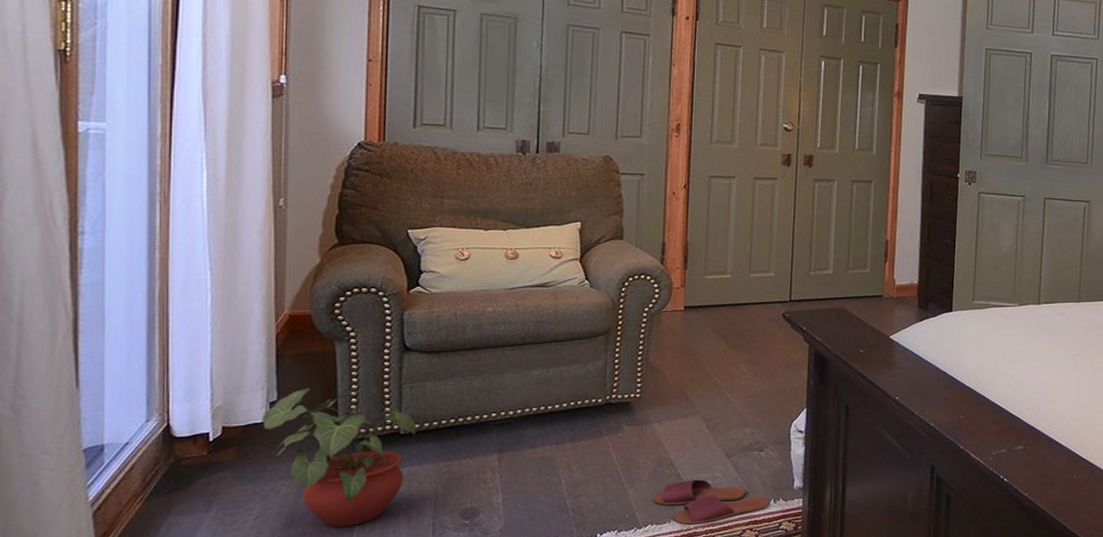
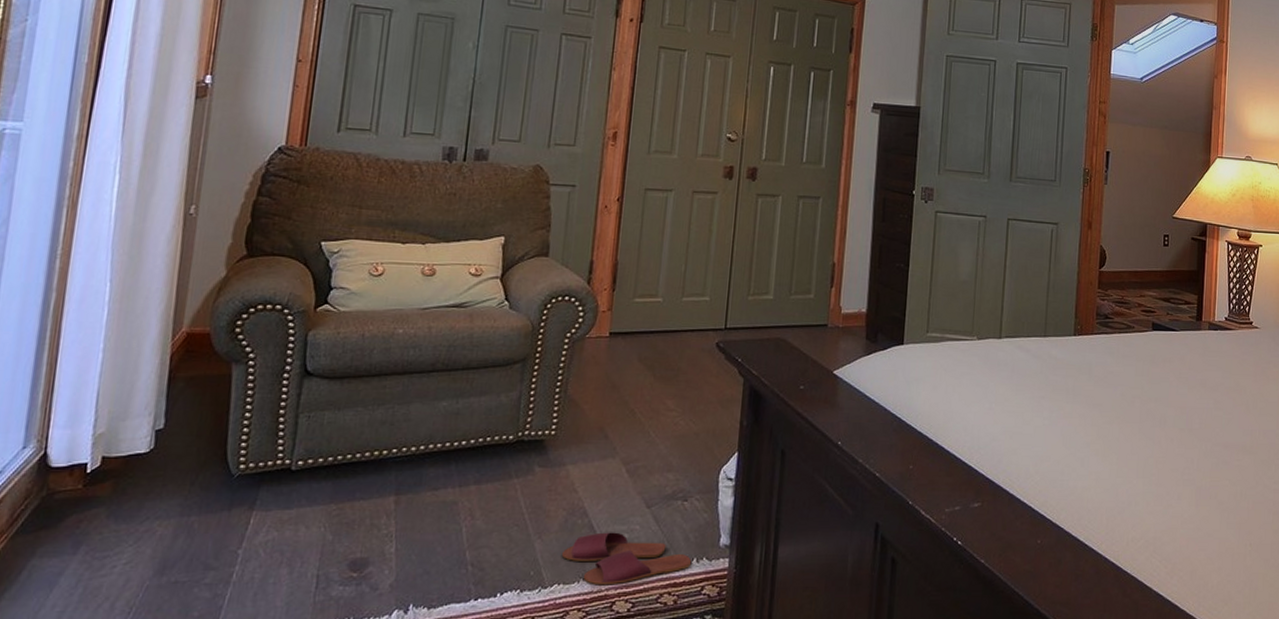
potted plant: present [262,388,416,528] -> none [145,415,310,577]

